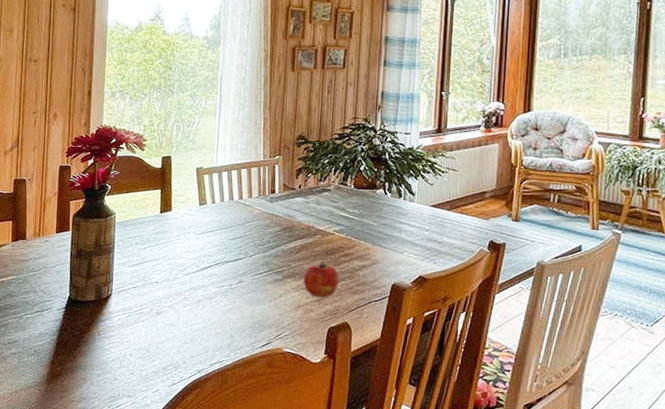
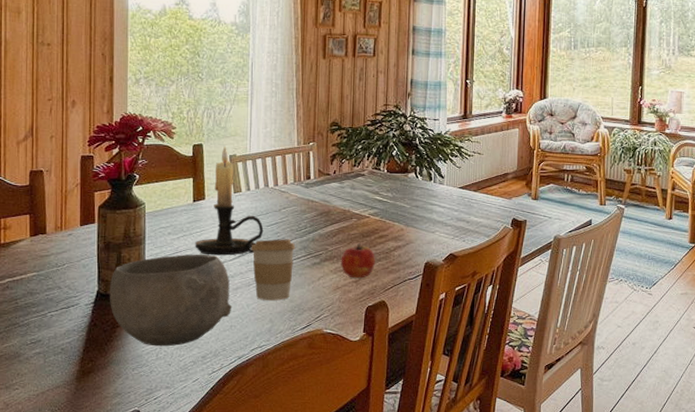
bowl: none [79,265,194,356] -> present [109,255,232,347]
candle holder: none [160,158,227,268] -> present [195,145,264,256]
coffee cup: none [213,253,258,316] -> present [250,239,296,301]

